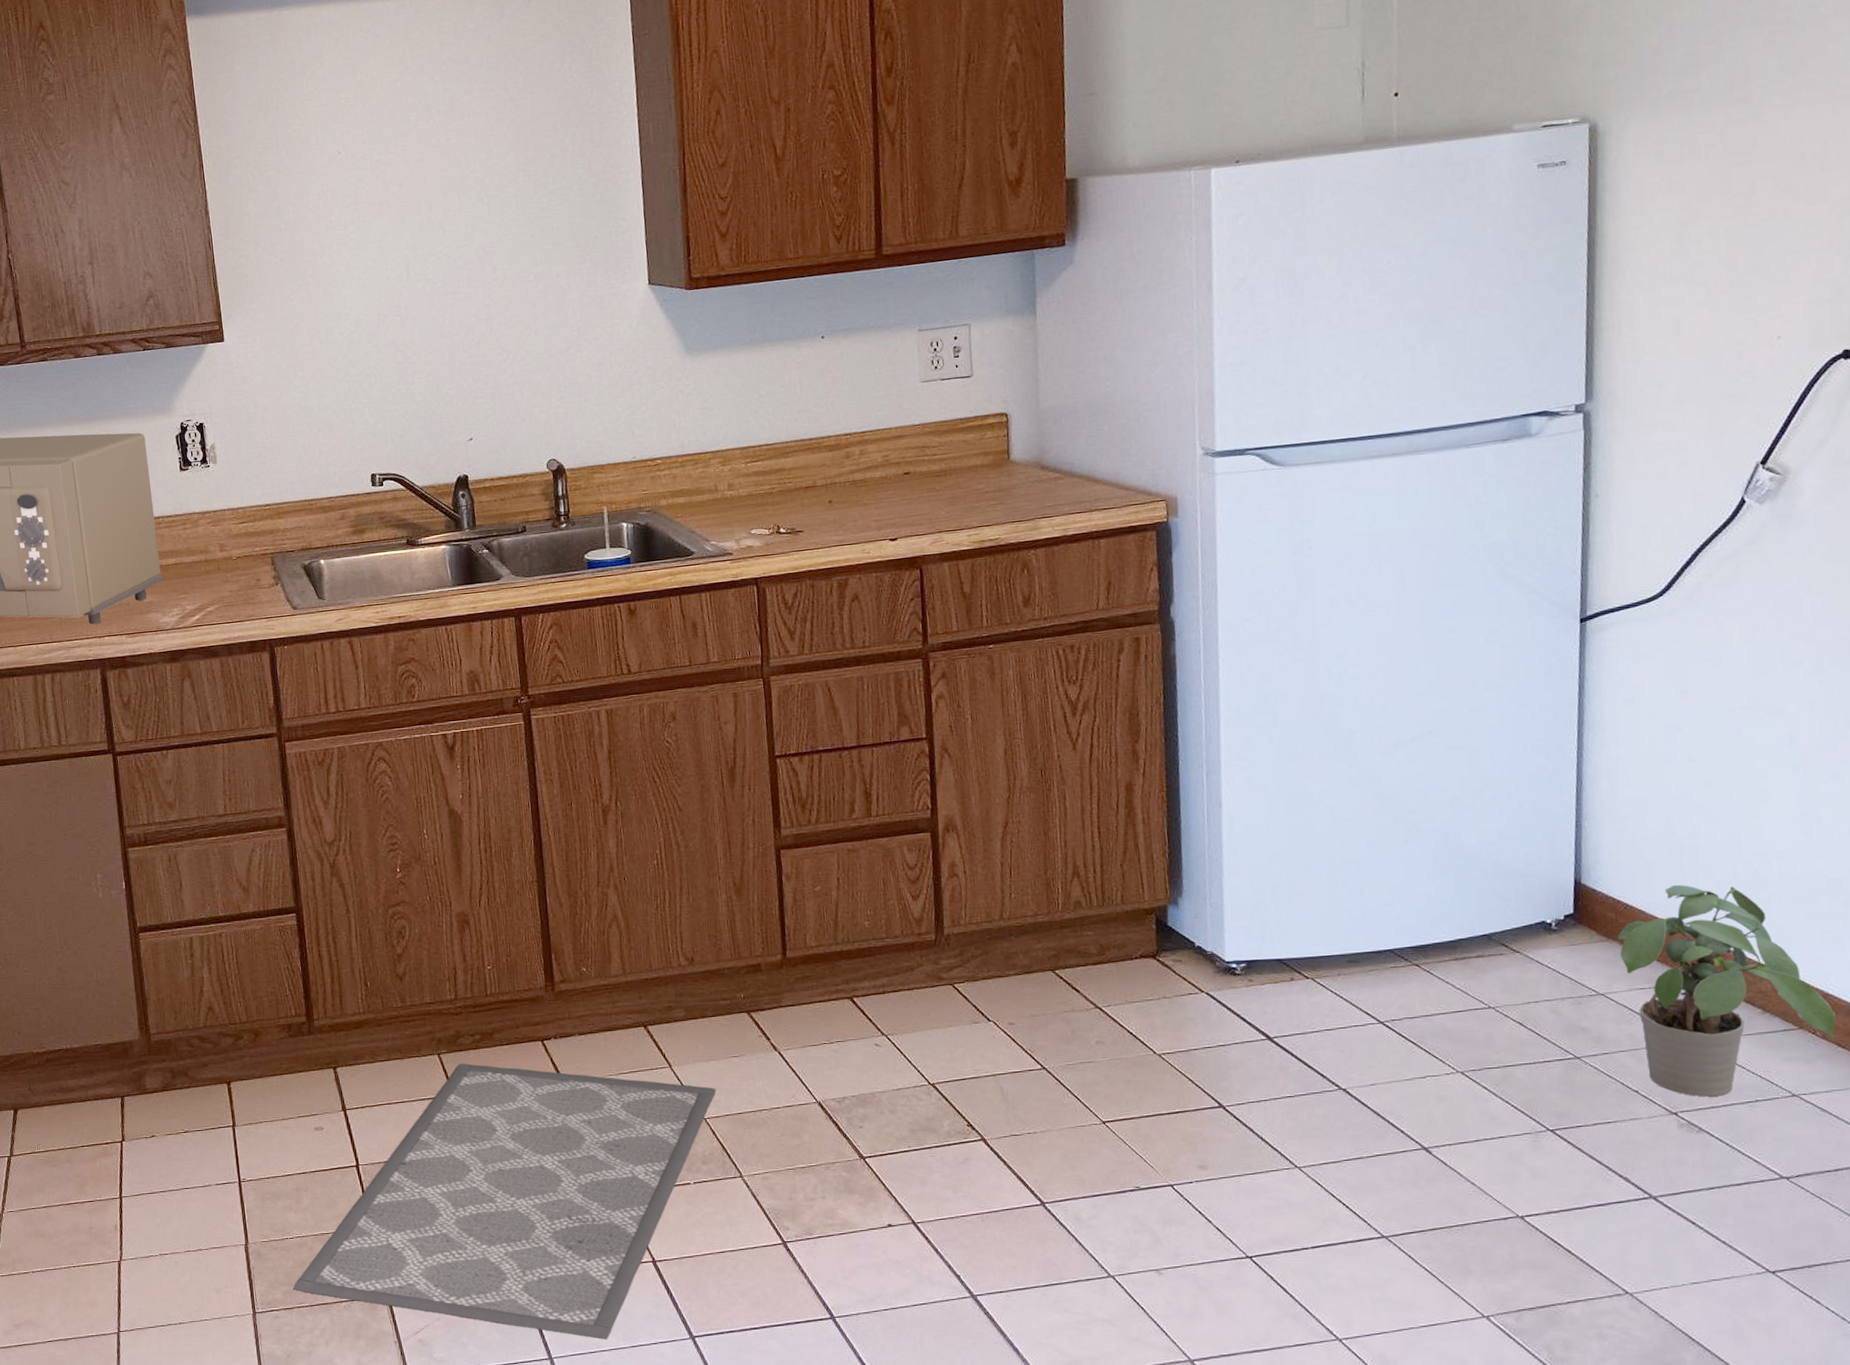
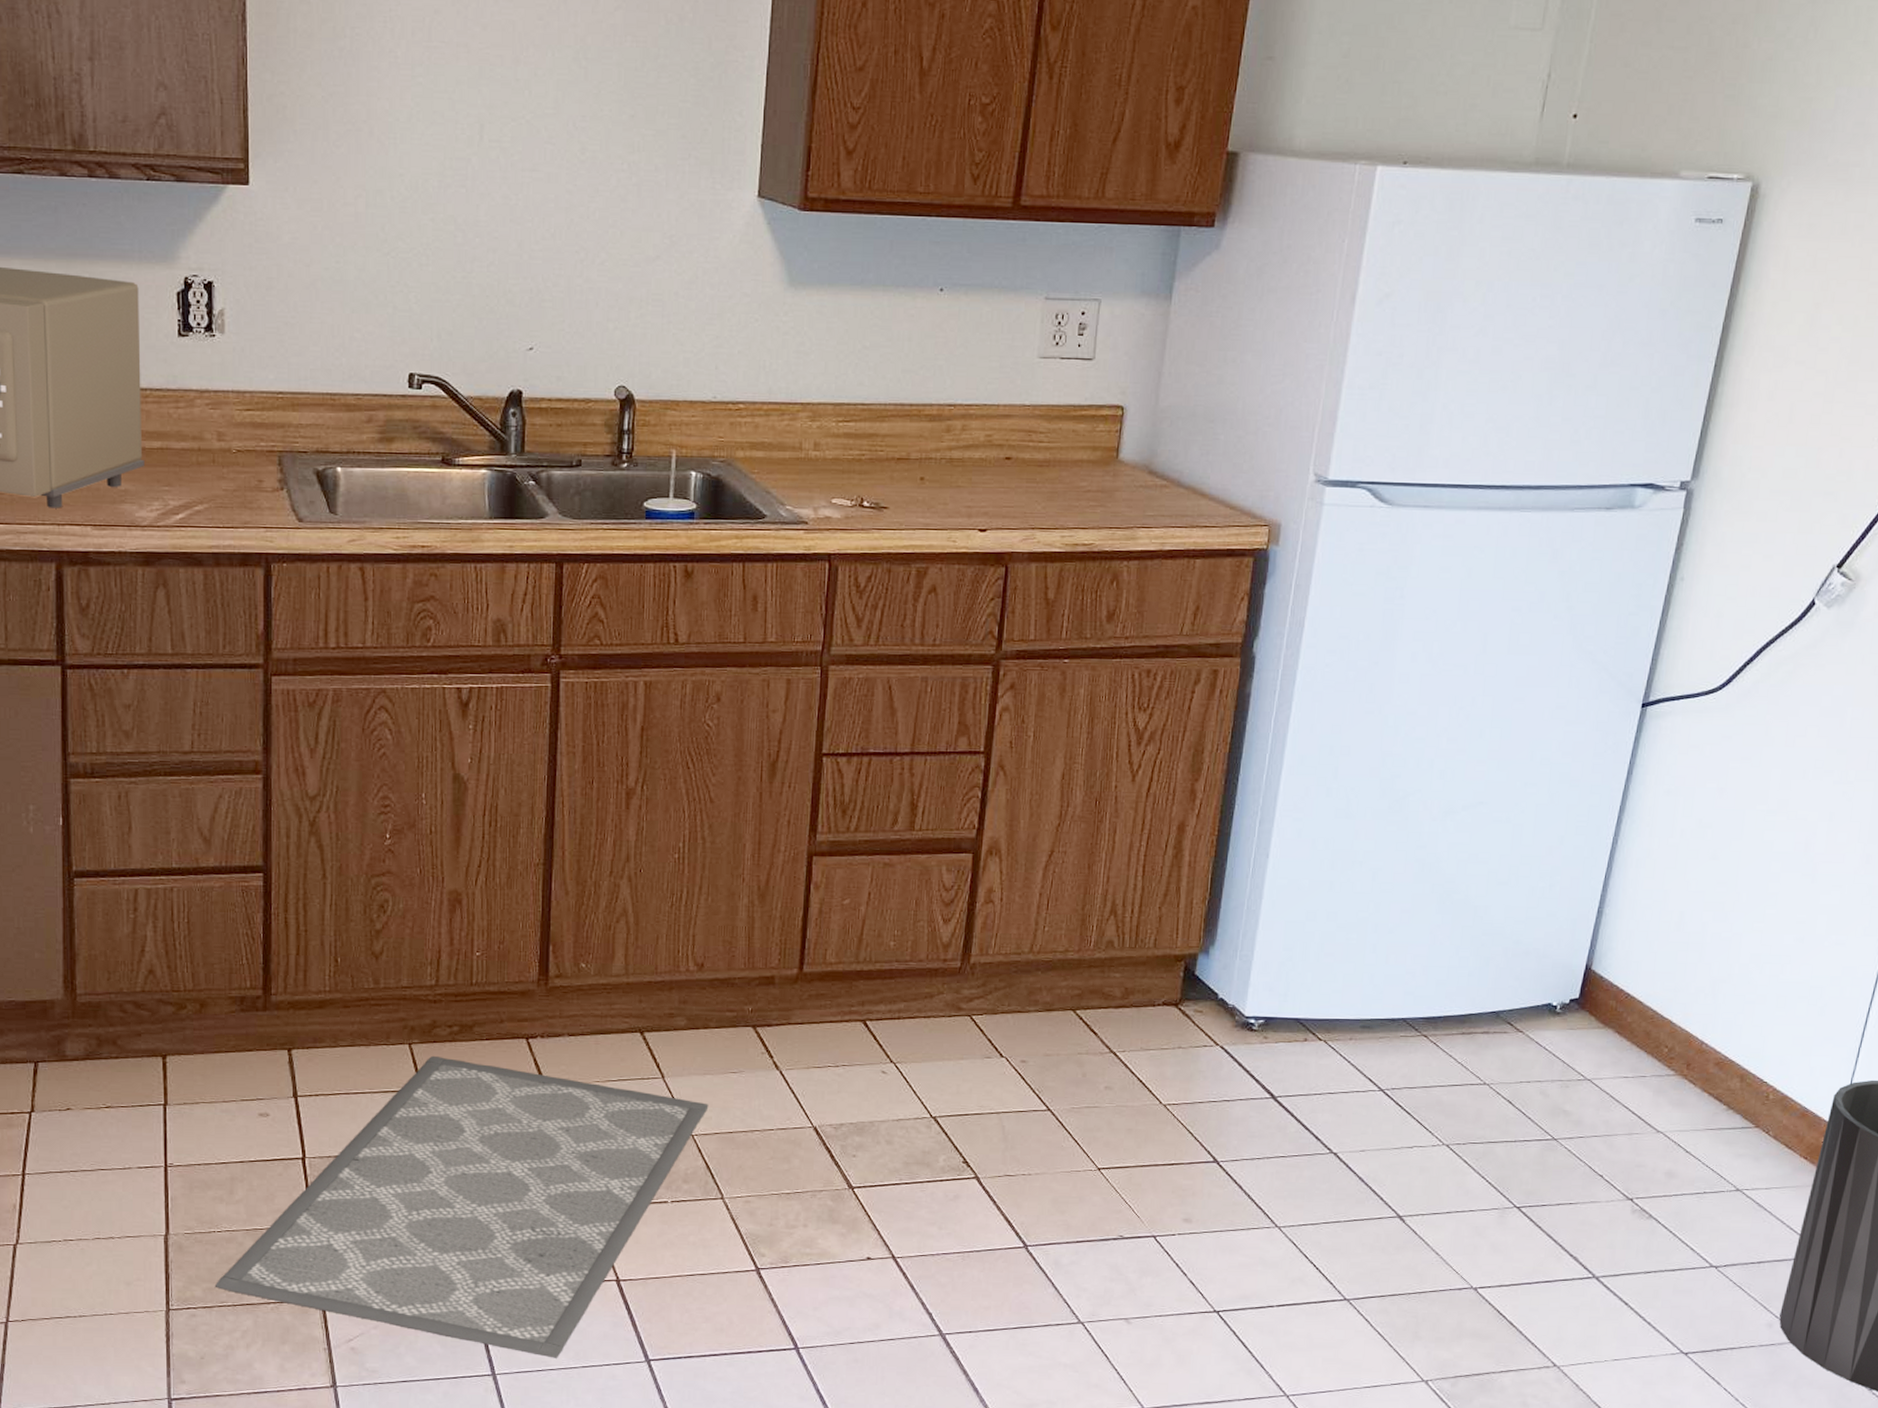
potted plant: present [1617,884,1836,1097] -> none [1612,978,1789,1186]

